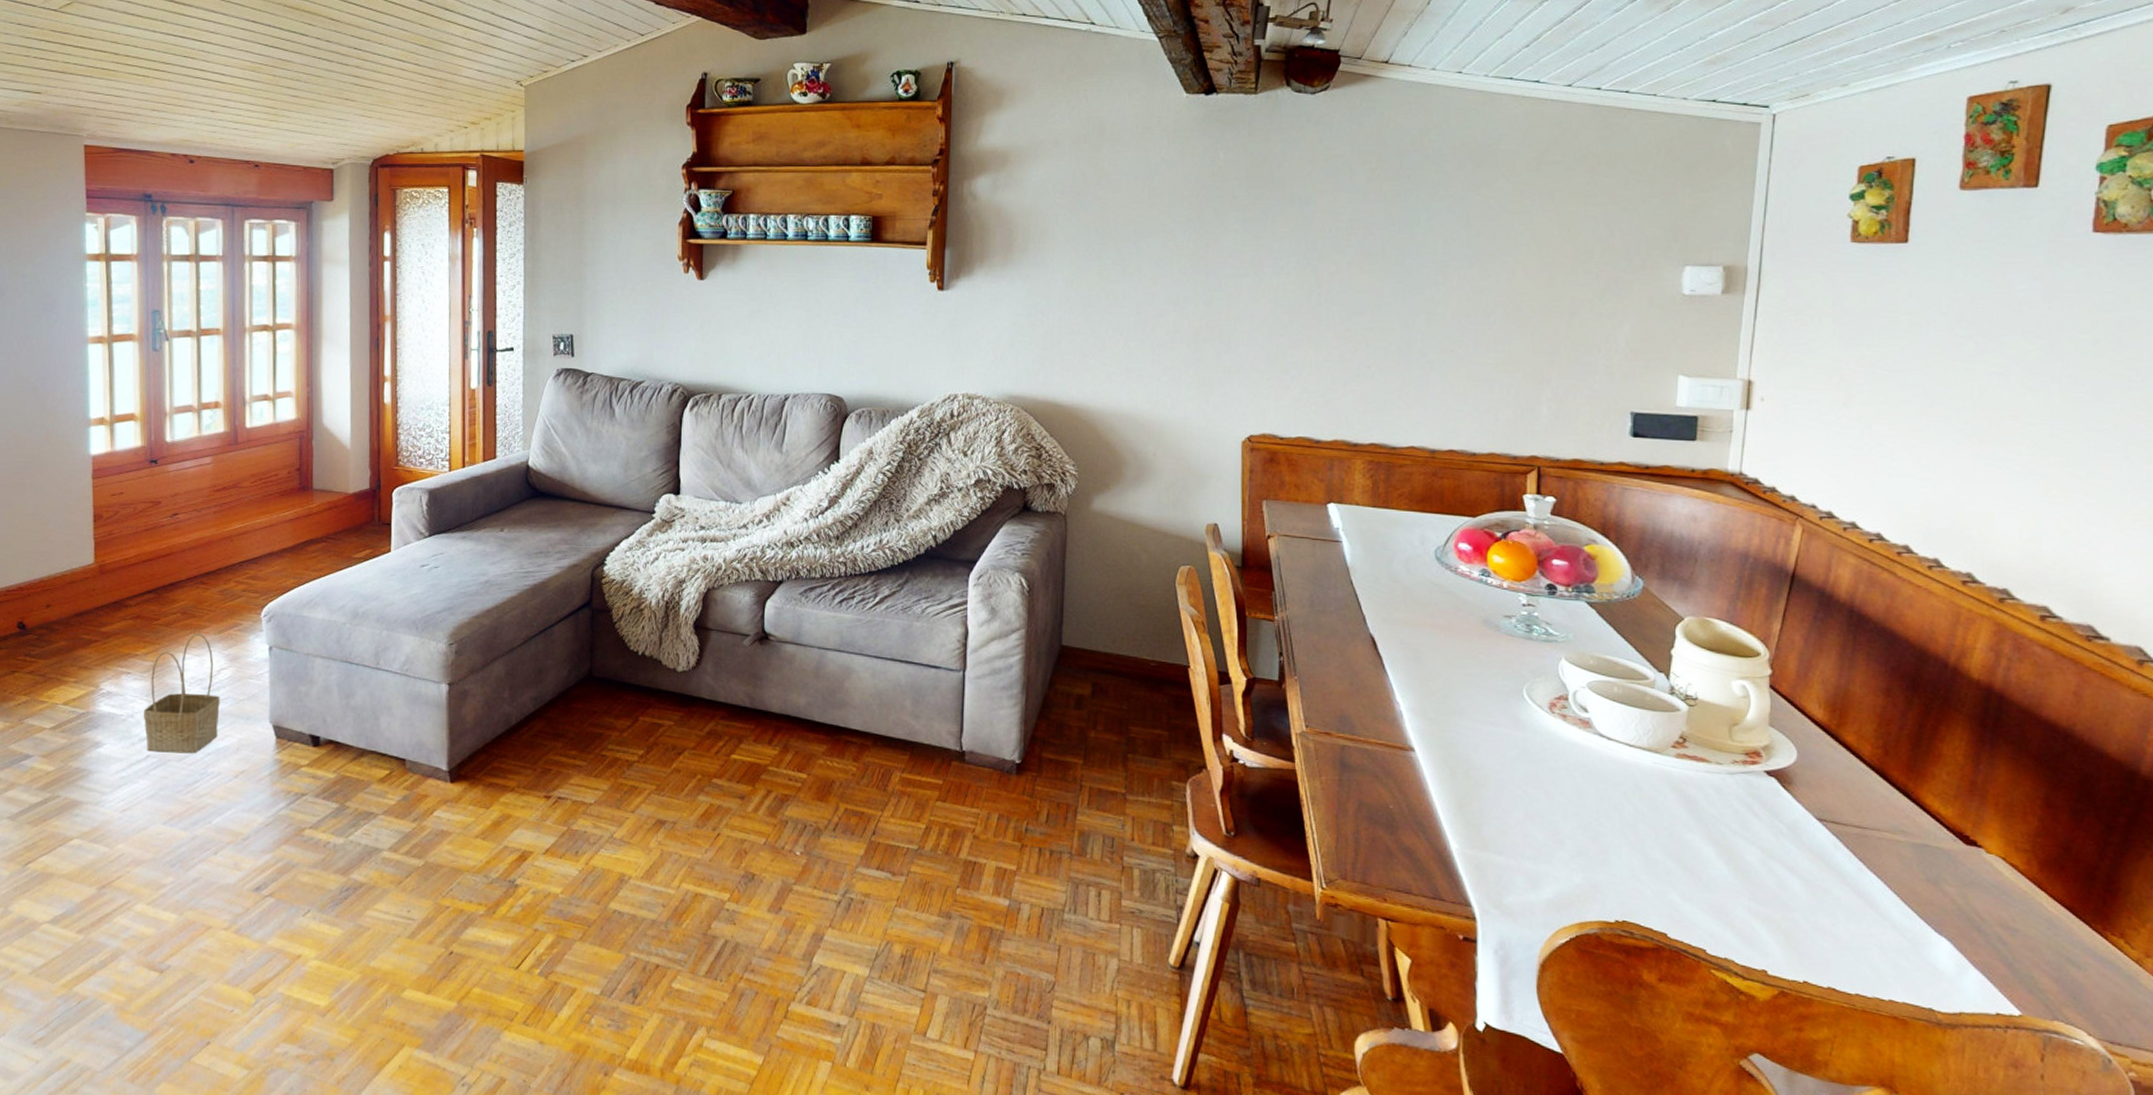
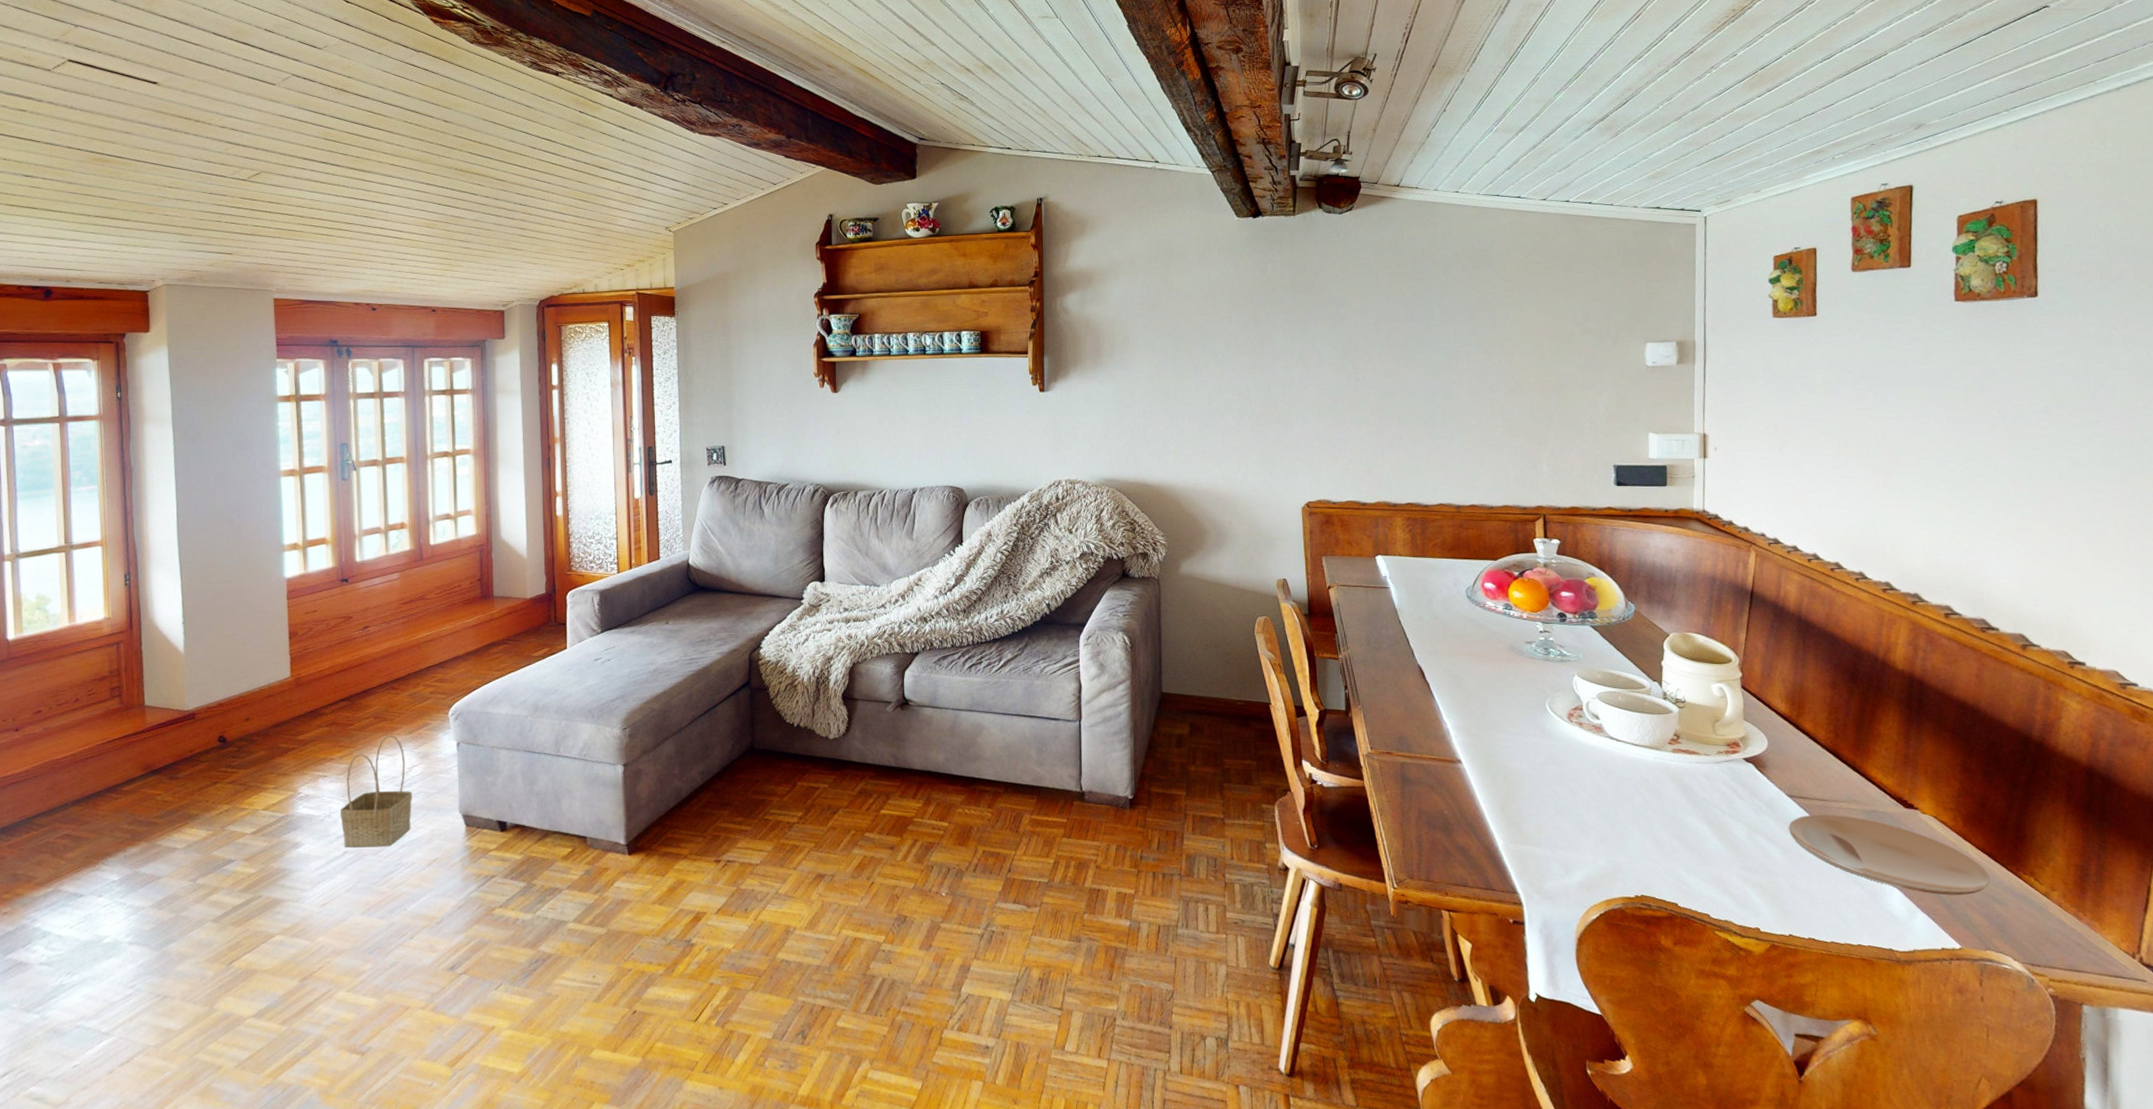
plate: none [1815,844,2068,954] -> present [1789,815,1991,895]

